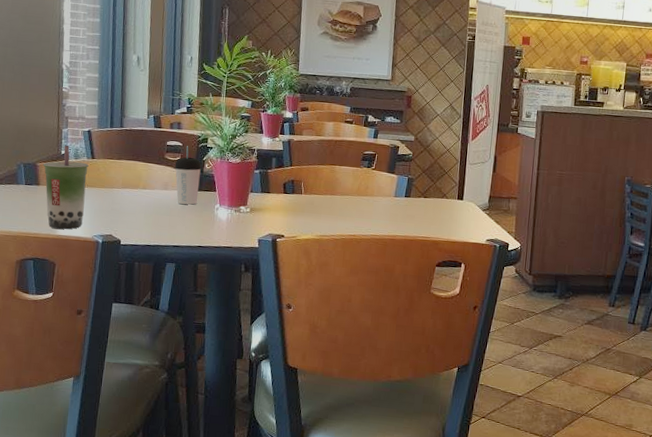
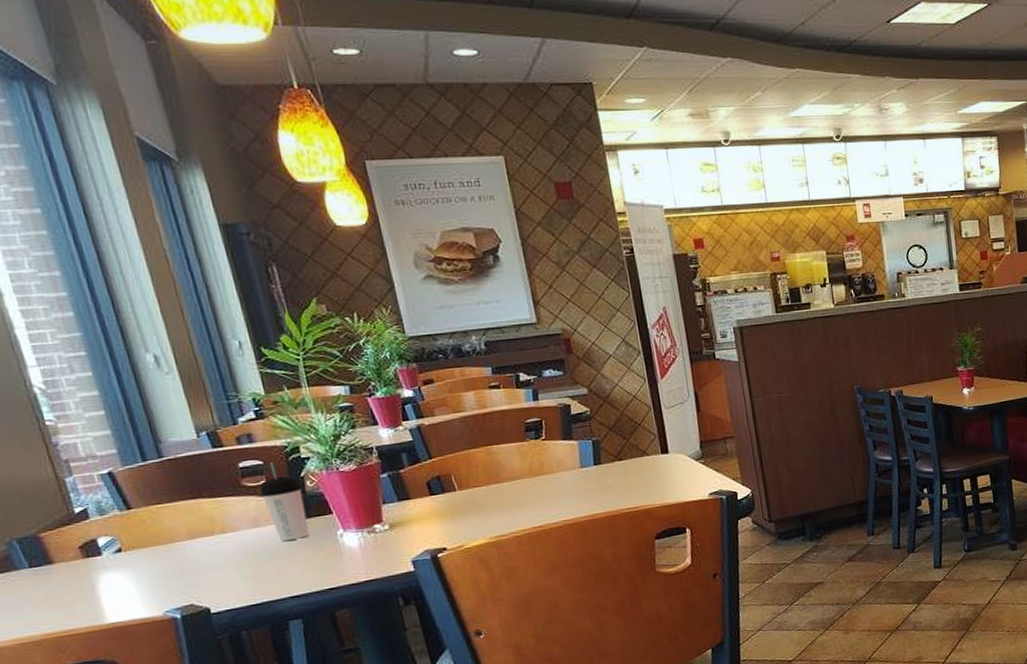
beverage cup: present [43,145,89,229] -> none [49,499,143,617]

